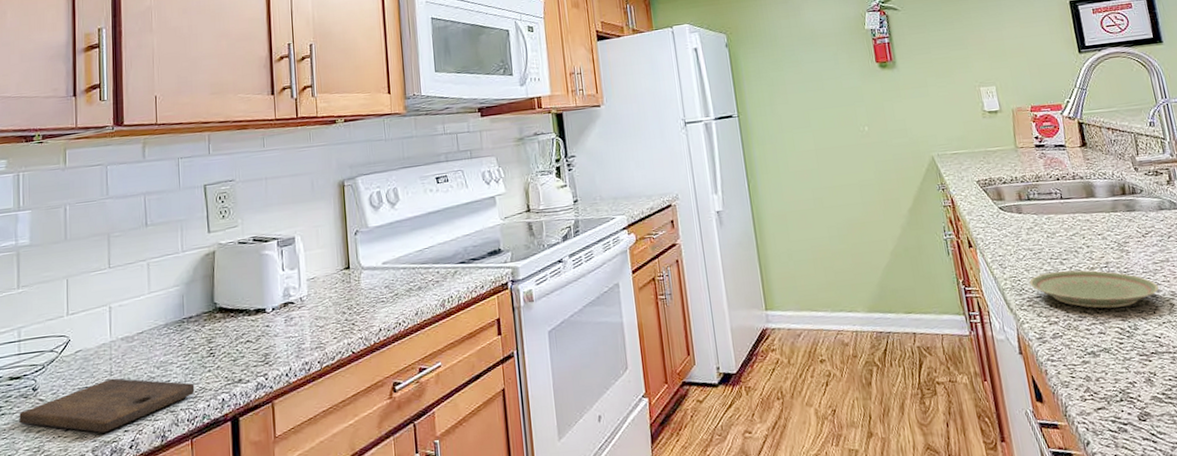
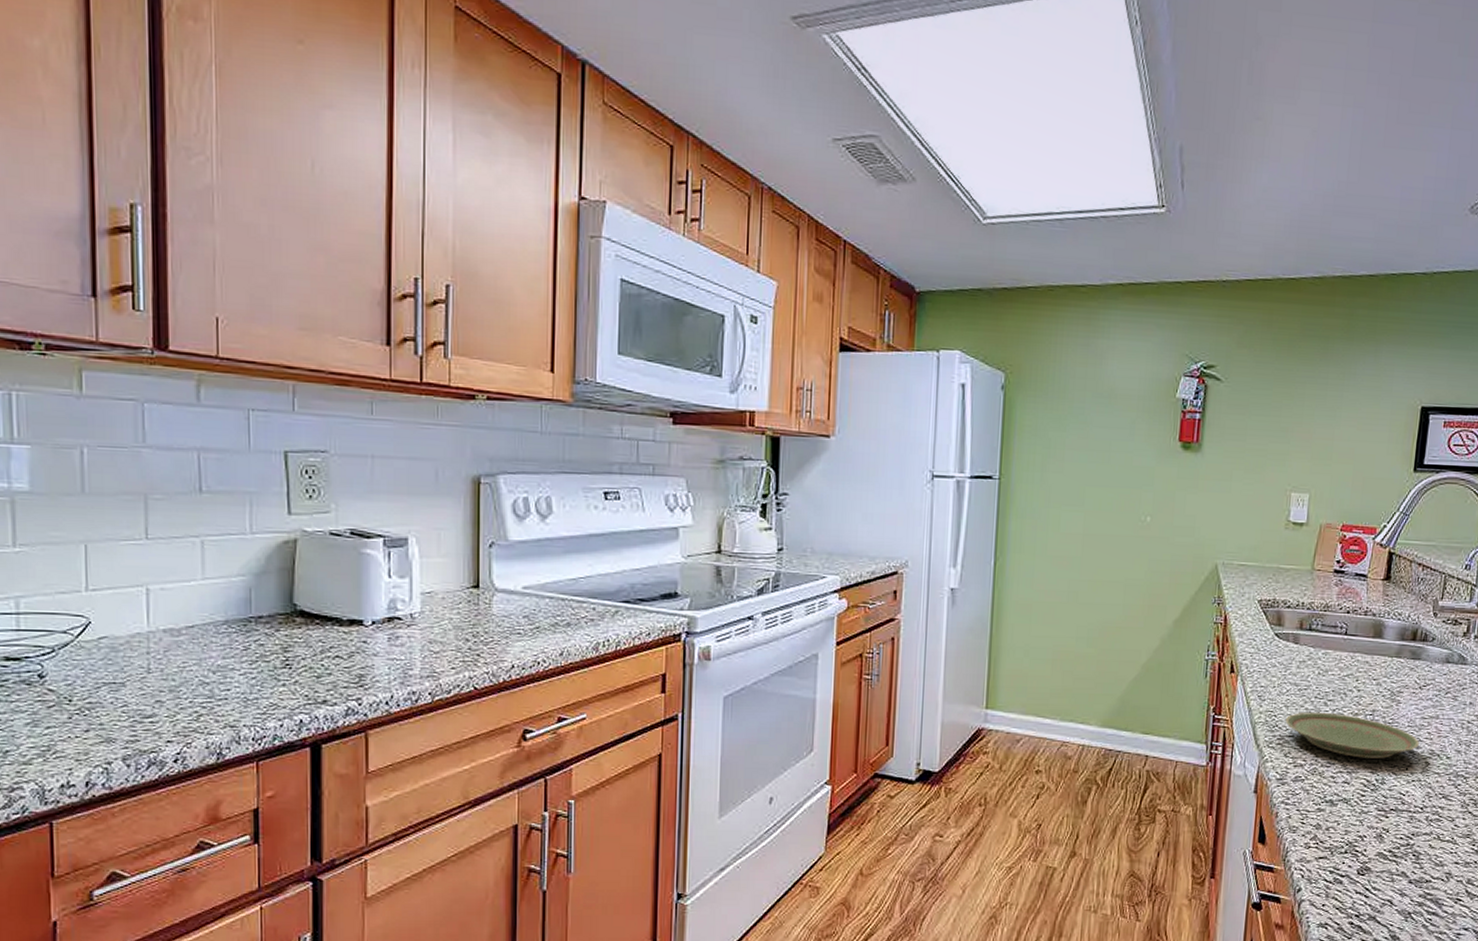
cutting board: present [19,378,195,433] -> none [20,677,263,740]

